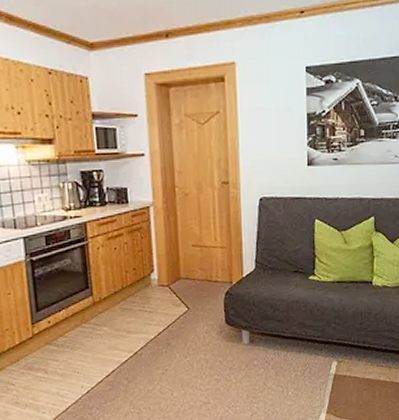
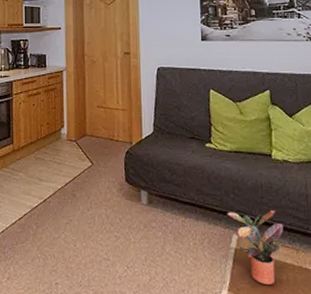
potted plant: none [328,334,379,403] -> present [227,210,284,286]

